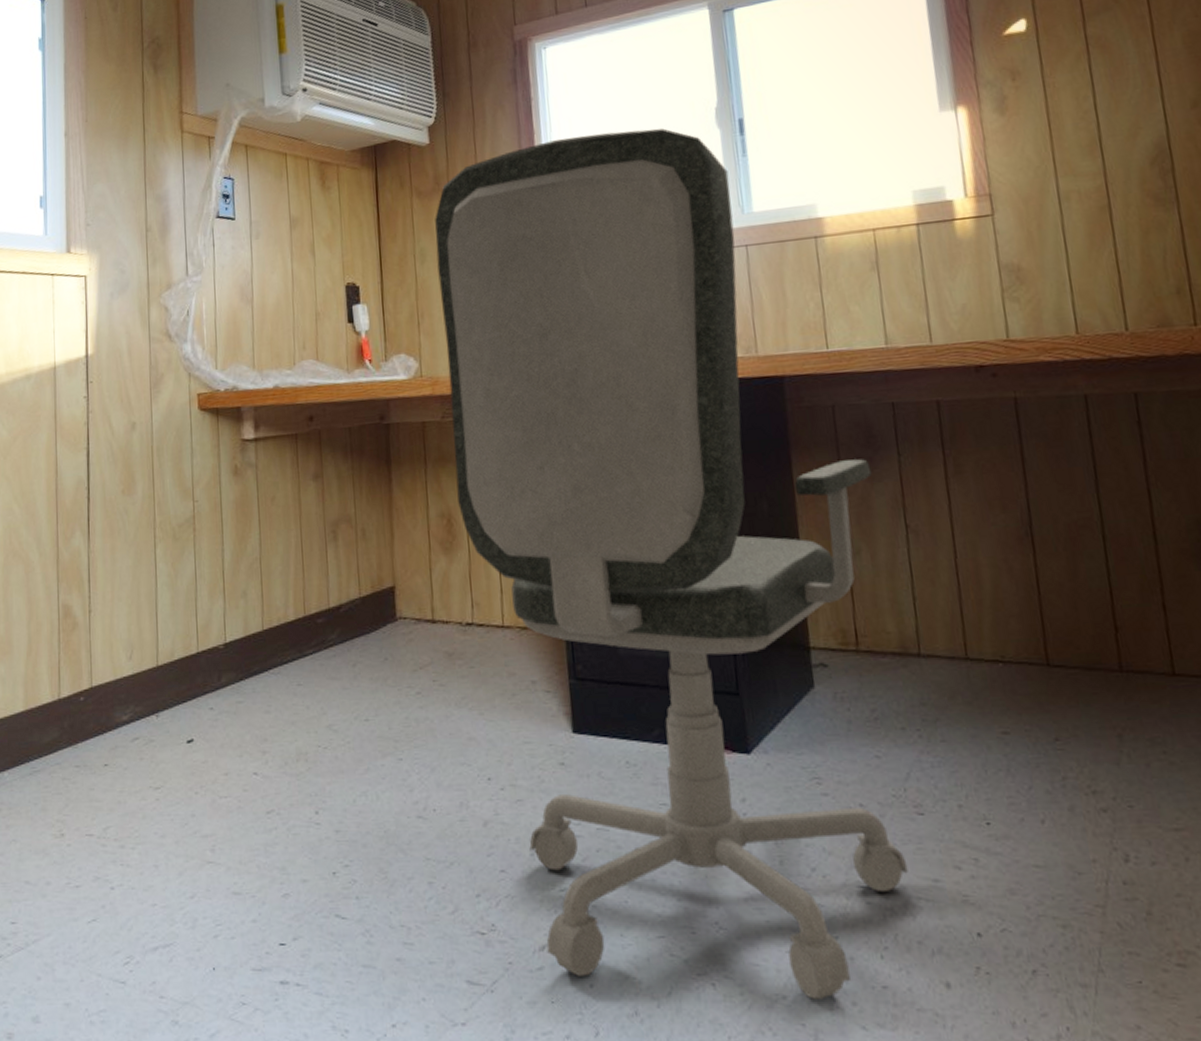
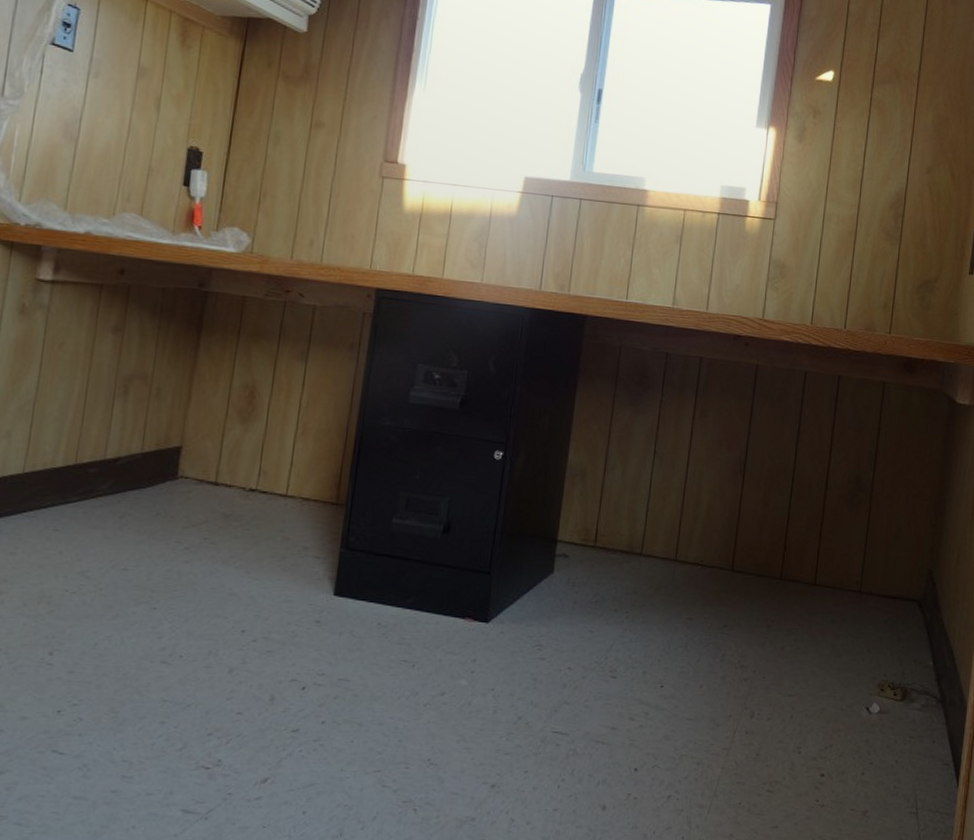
office chair: present [435,128,908,999] -> none [264,61,639,820]

